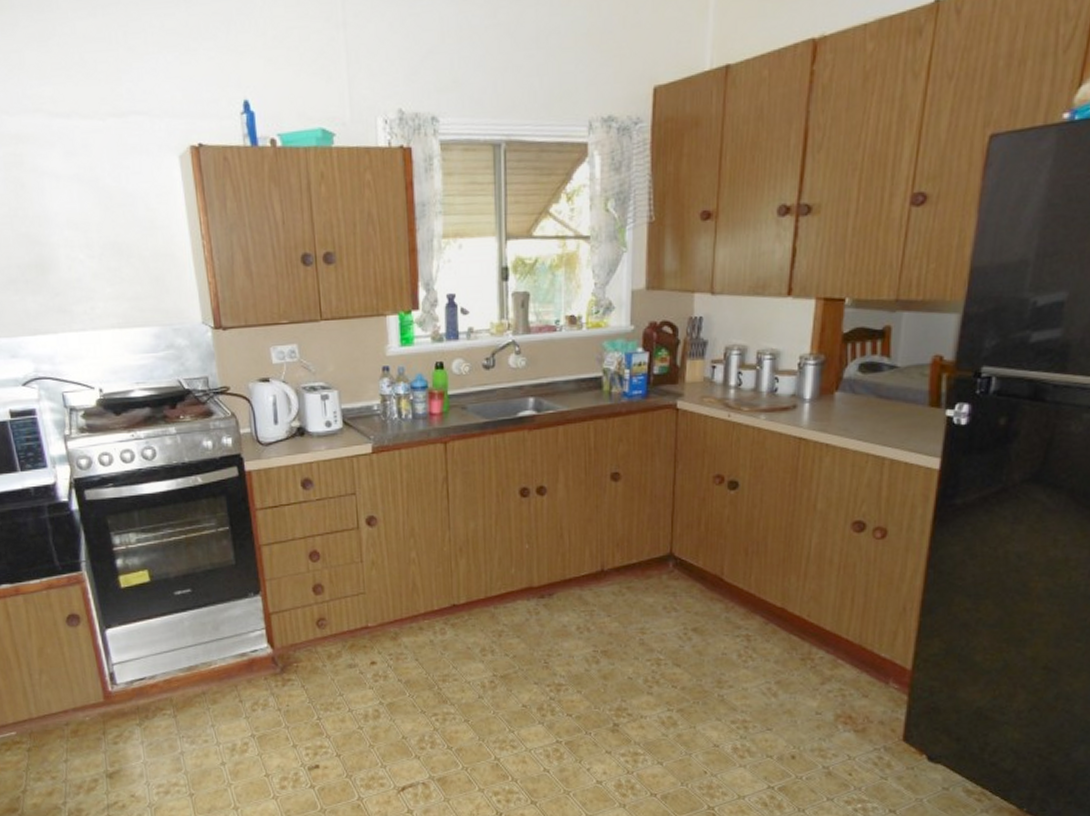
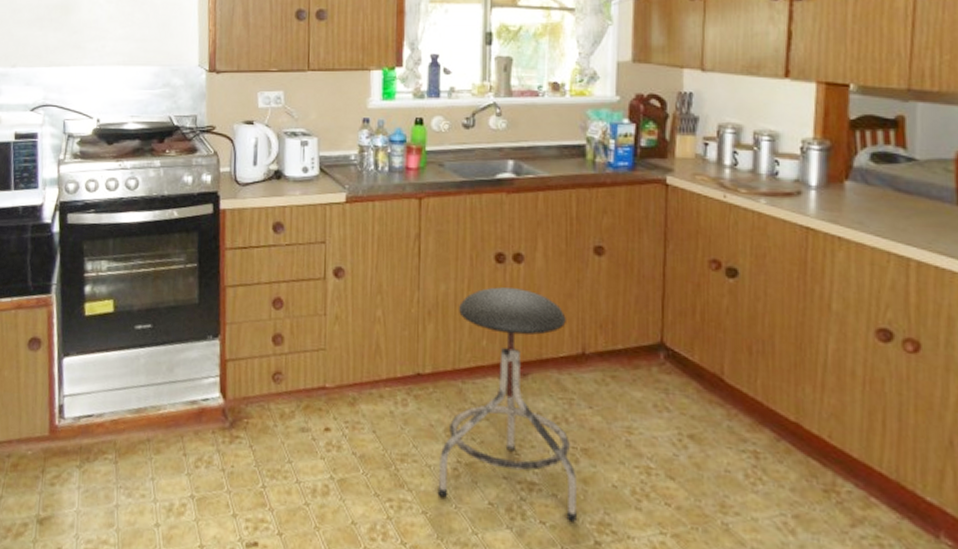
stool: none [477,519,598,711] -> present [437,287,576,522]

